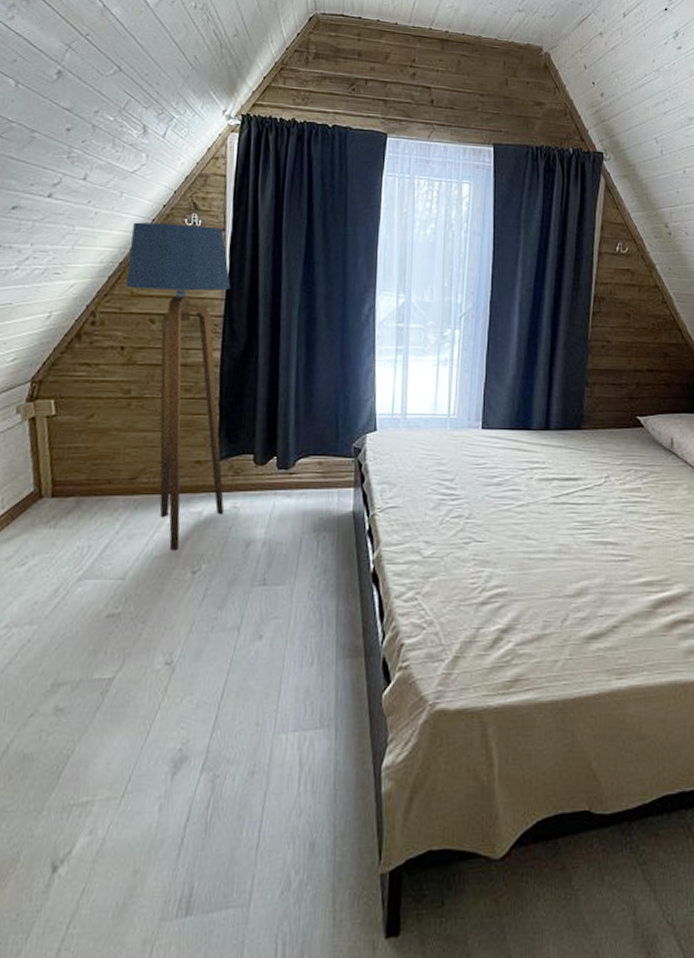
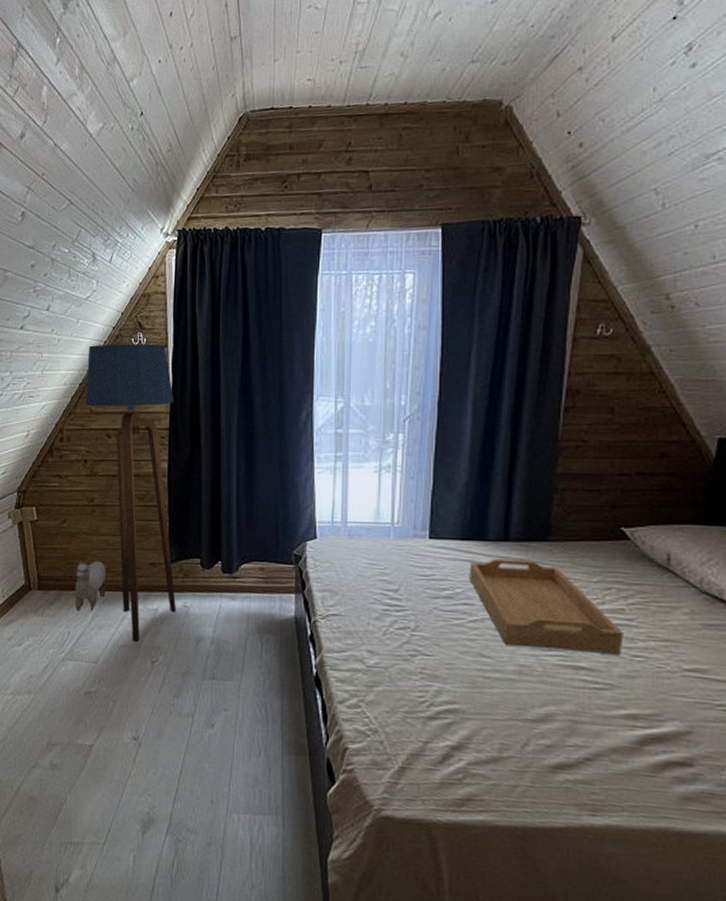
plush toy: none [99,460,142,521] -> present [75,560,107,612]
serving tray: none [516,446,641,528] -> present [469,558,624,655]

